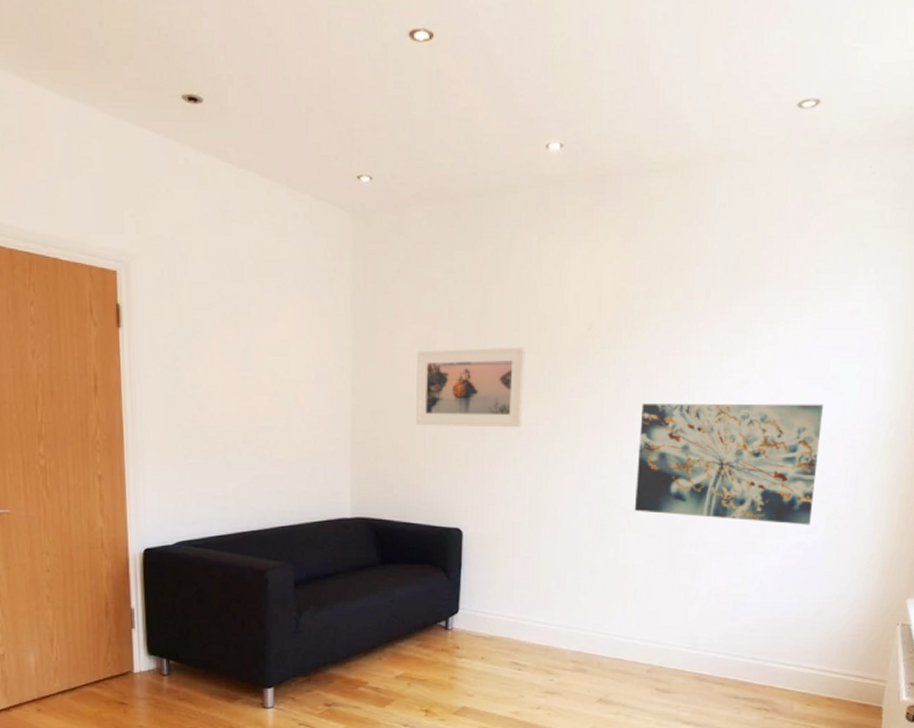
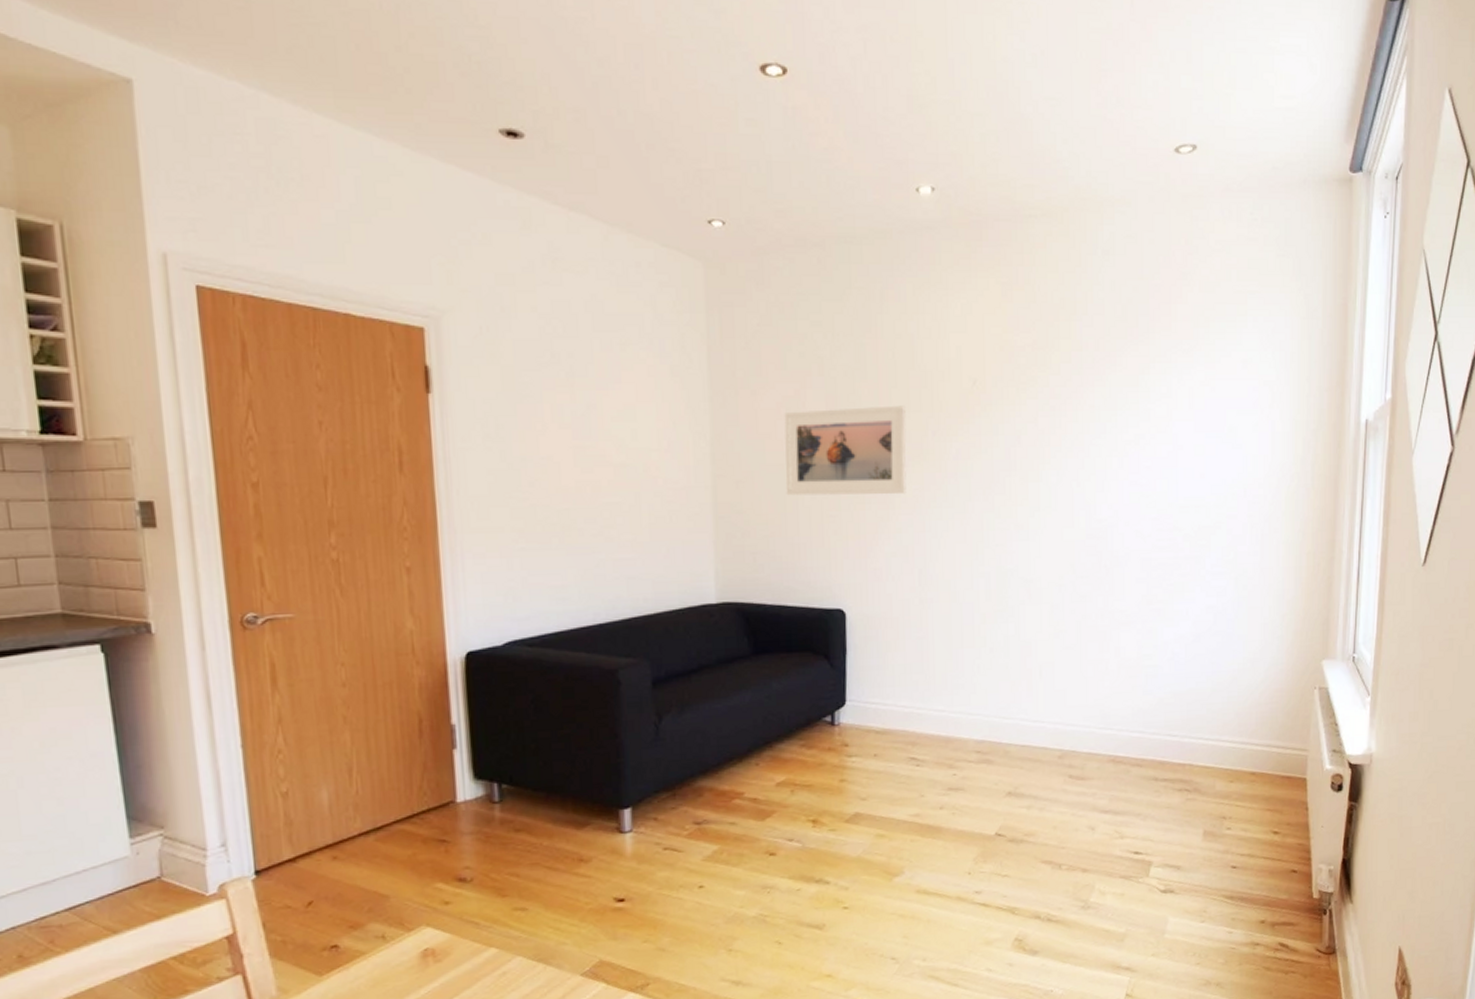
wall art: present [634,403,824,525] -> none [1033,458,1224,588]

